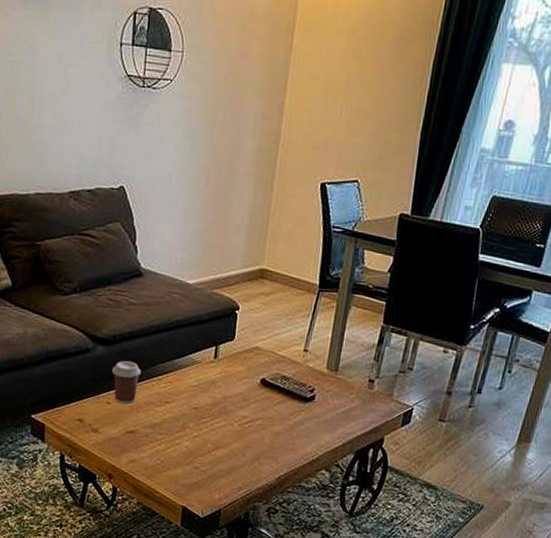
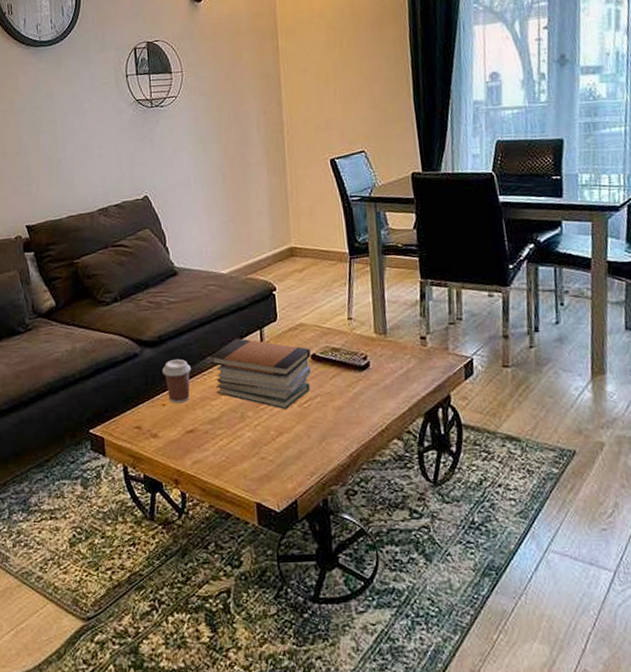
book stack: none [161,351,261,426] -> present [210,338,311,409]

